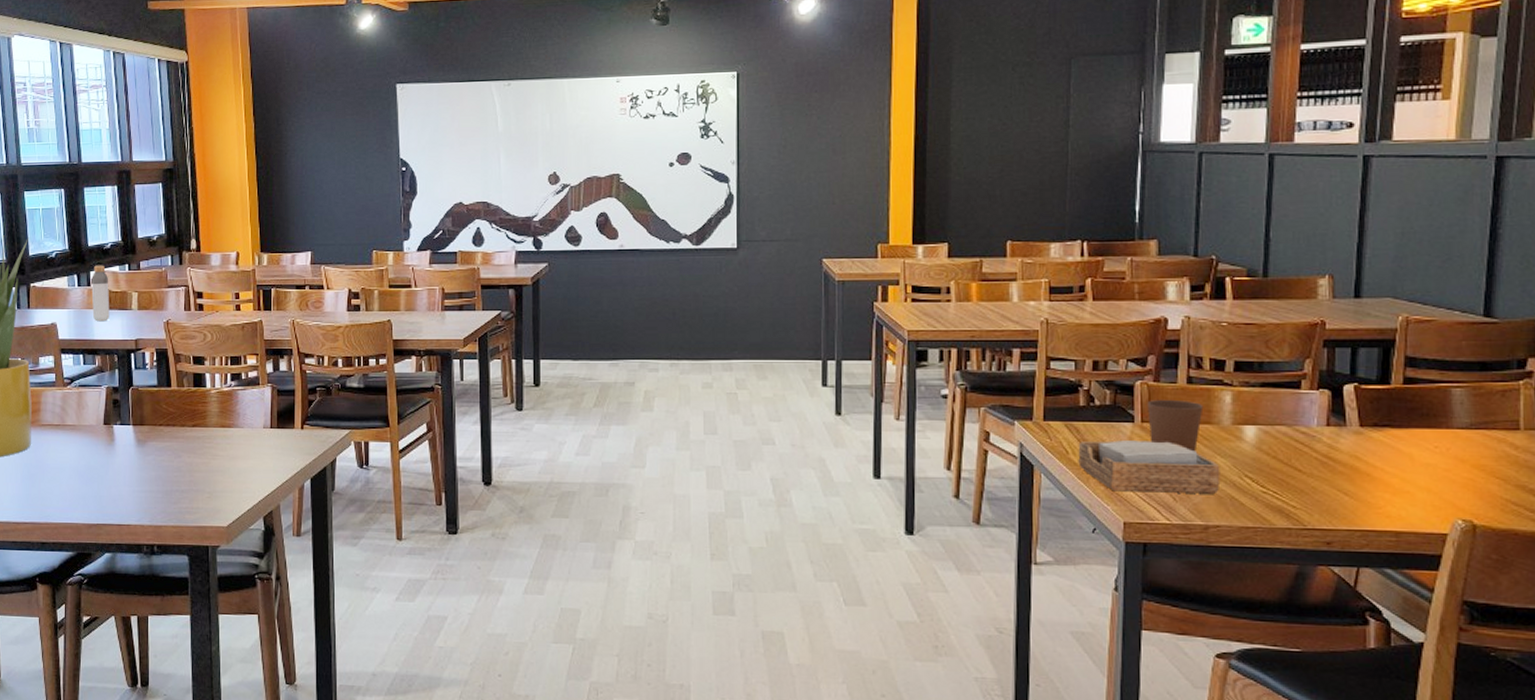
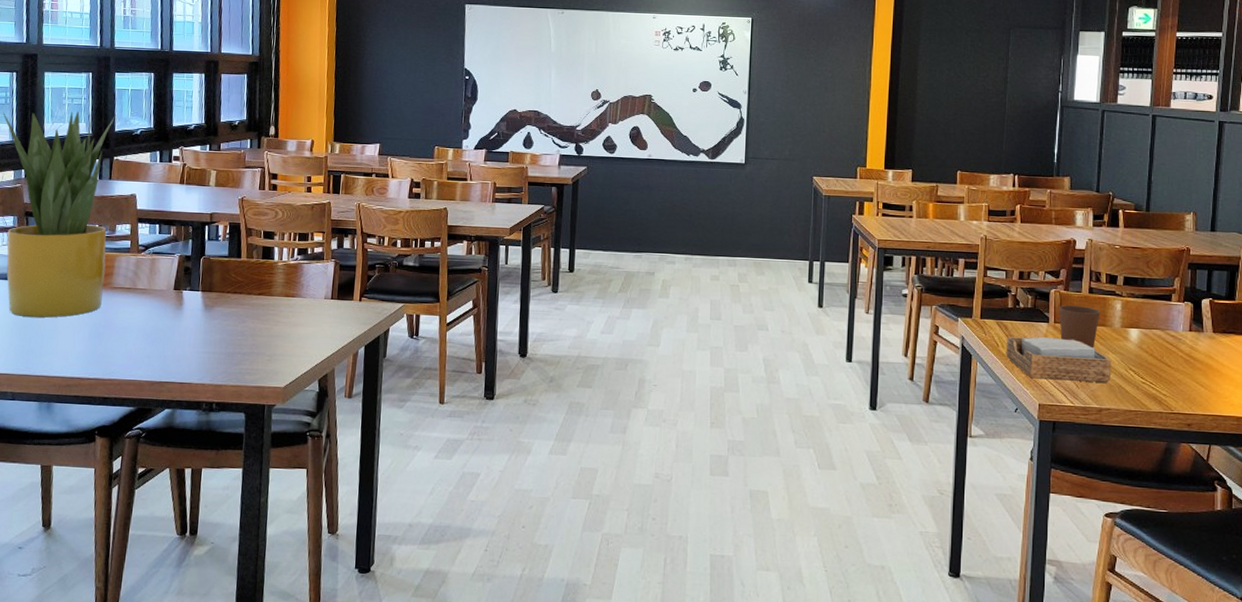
bottle: present [91,265,110,322] -> none [171,144,190,196]

